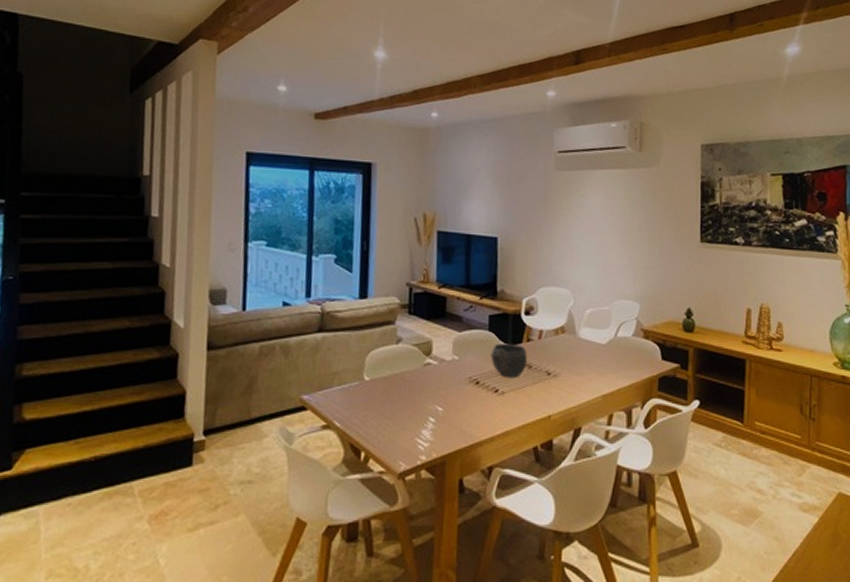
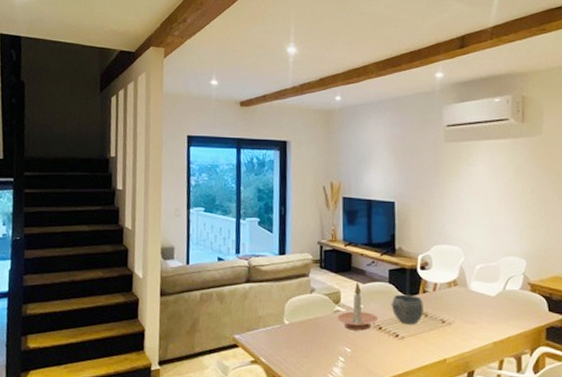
candle holder: none [427,329,476,386] -> present [337,281,378,331]

